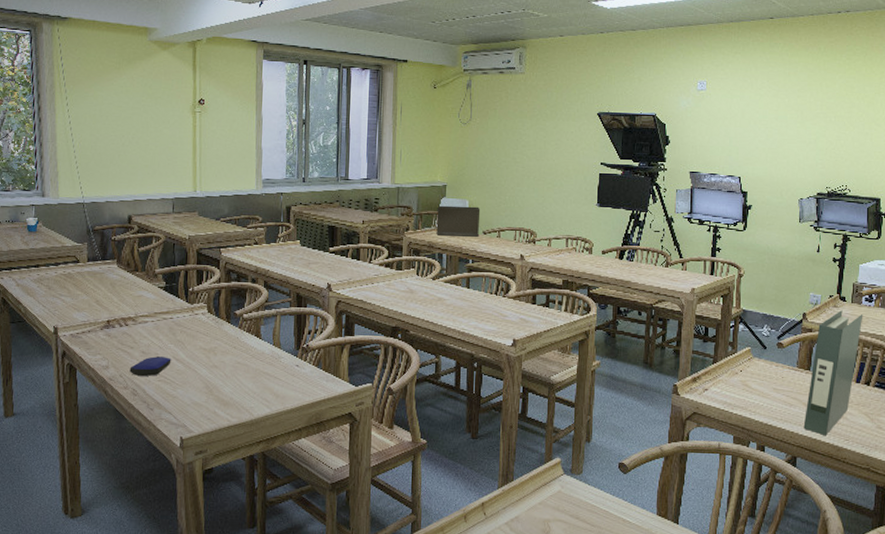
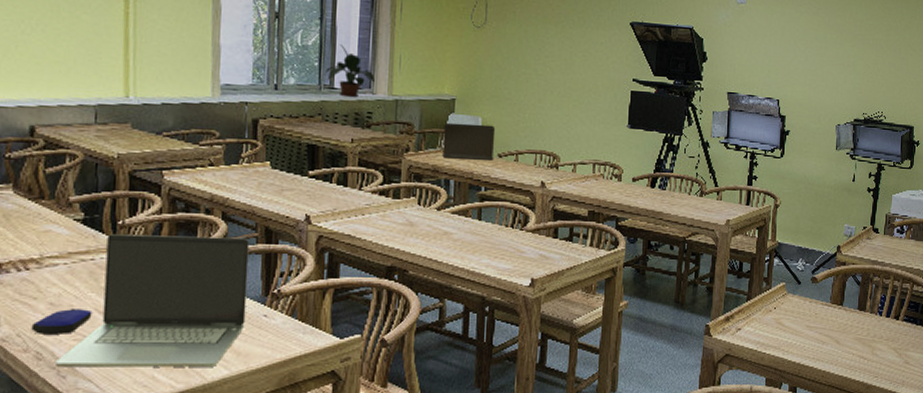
laptop: none [145,299,285,406] -> present [54,234,250,368]
potted plant: none [342,143,380,187] -> present [325,44,375,98]
binder: present [803,310,863,436] -> none [835,242,895,374]

